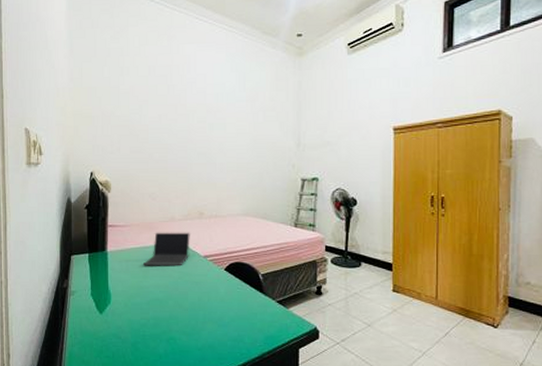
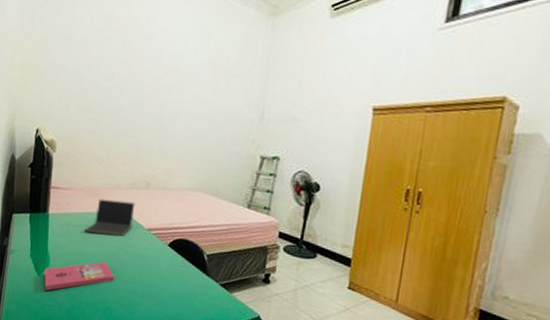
notebook: none [106,292,176,328] -> present [44,261,115,291]

